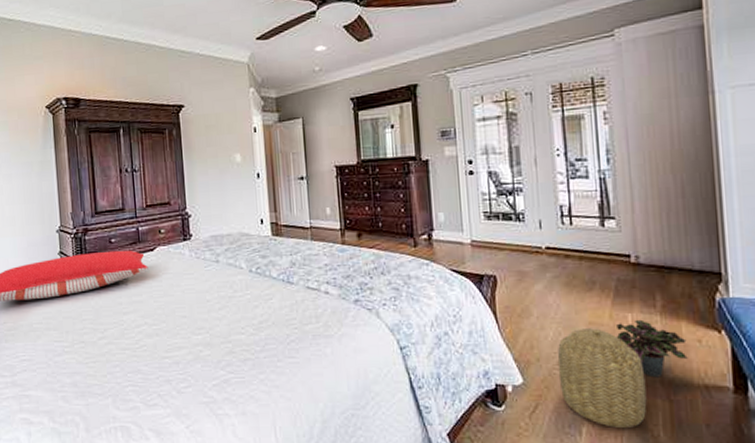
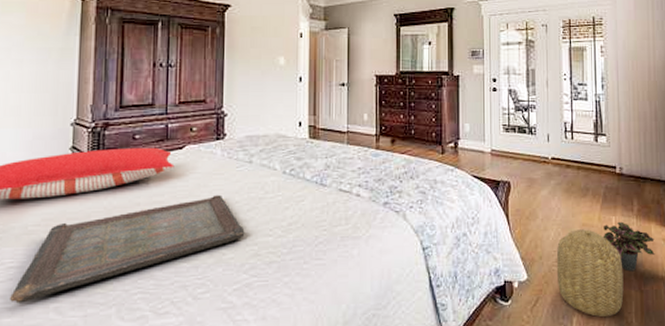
serving tray: none [26,294,219,392] -> present [10,194,245,304]

